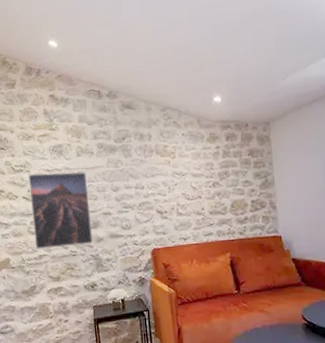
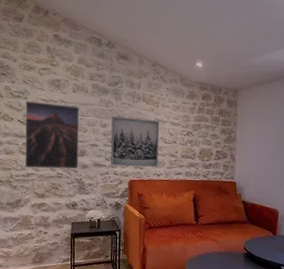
wall art: none [123,174,183,235] -> present [110,116,160,167]

